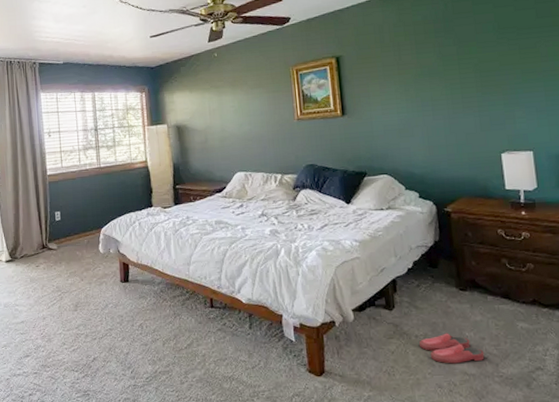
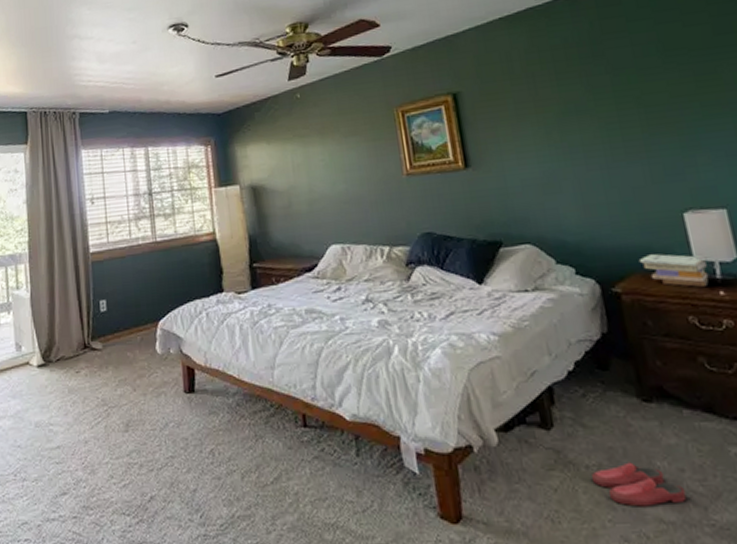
books: none [466,183,516,209] -> present [639,254,710,288]

